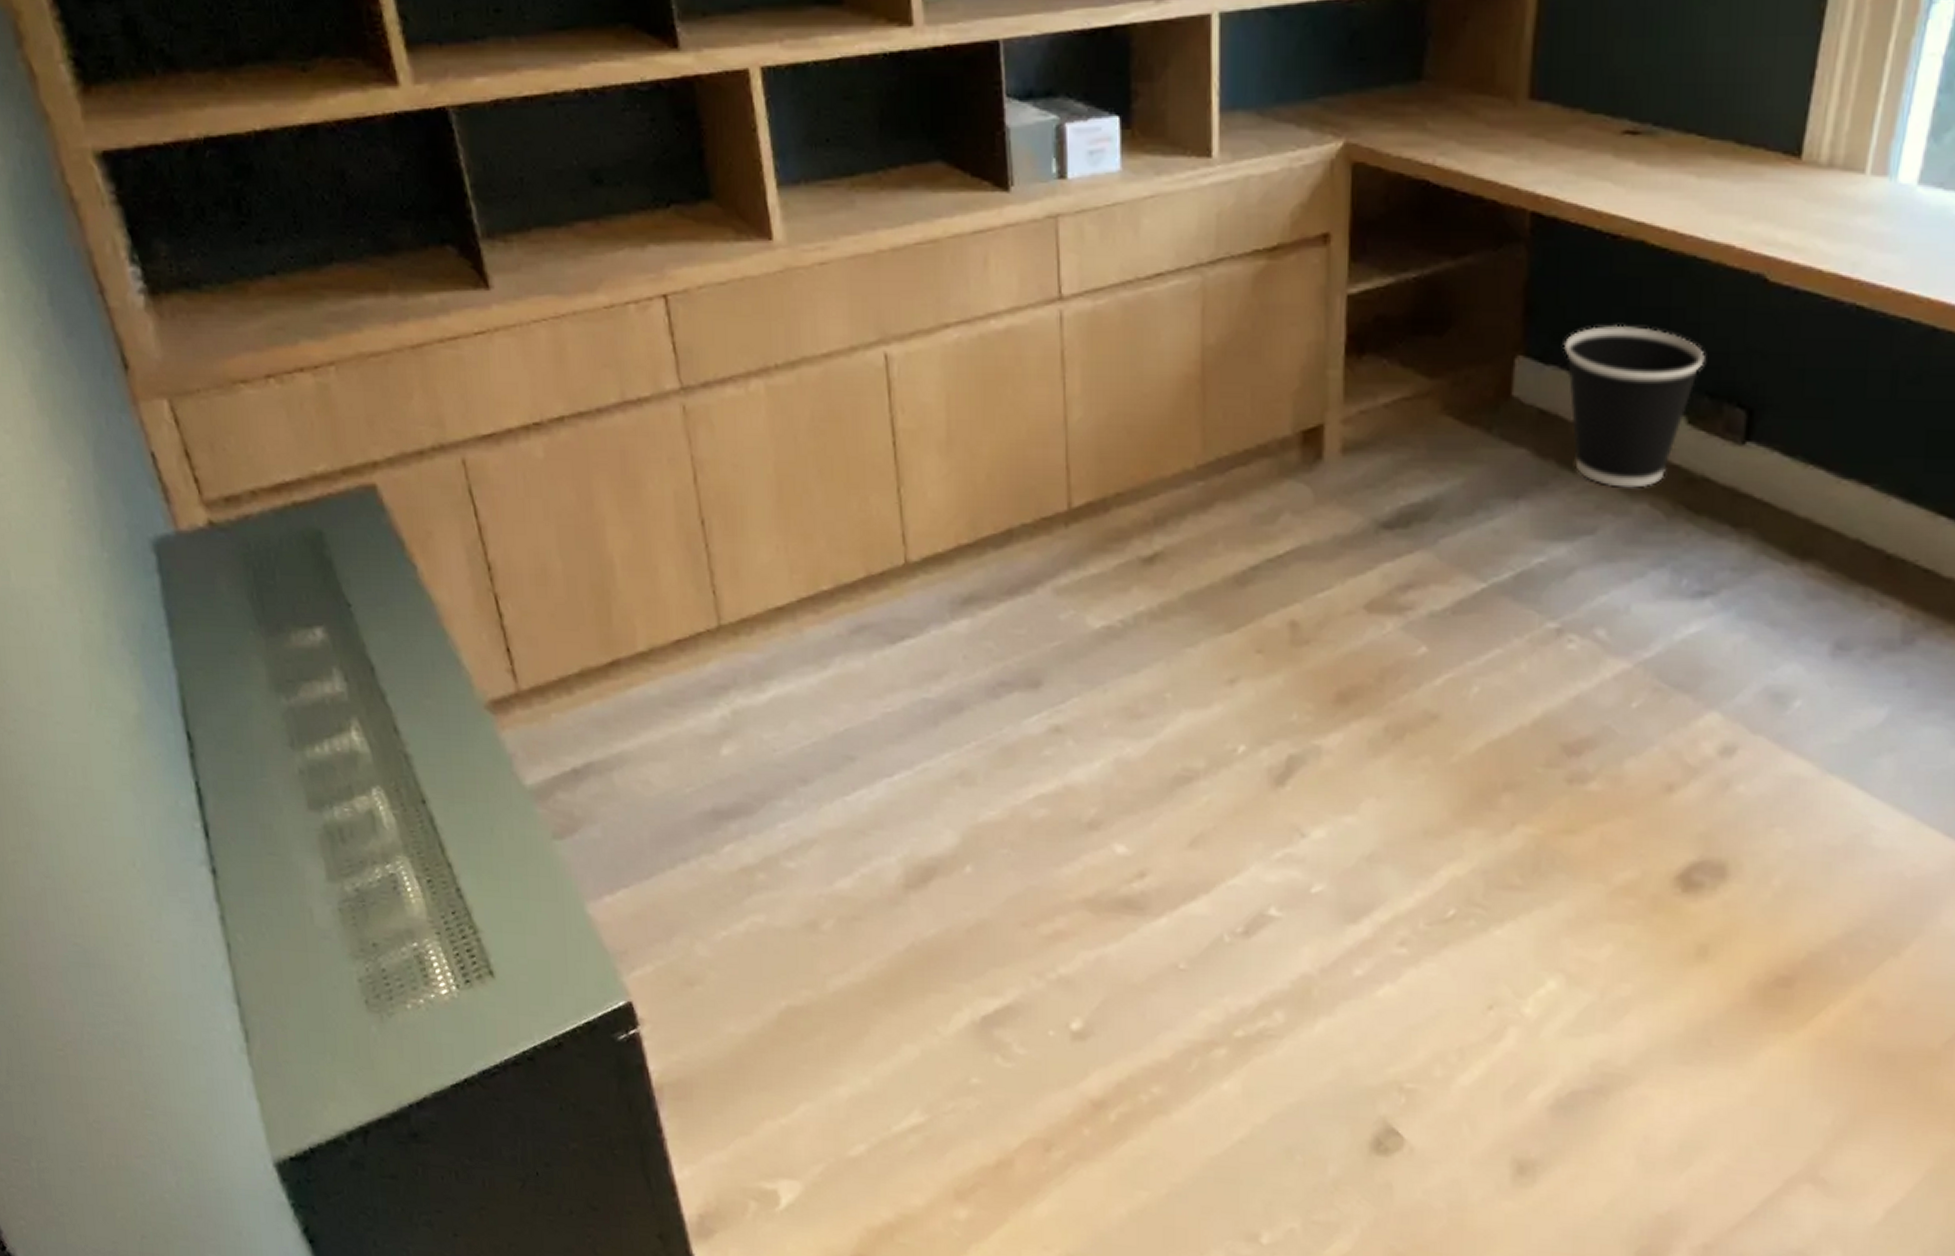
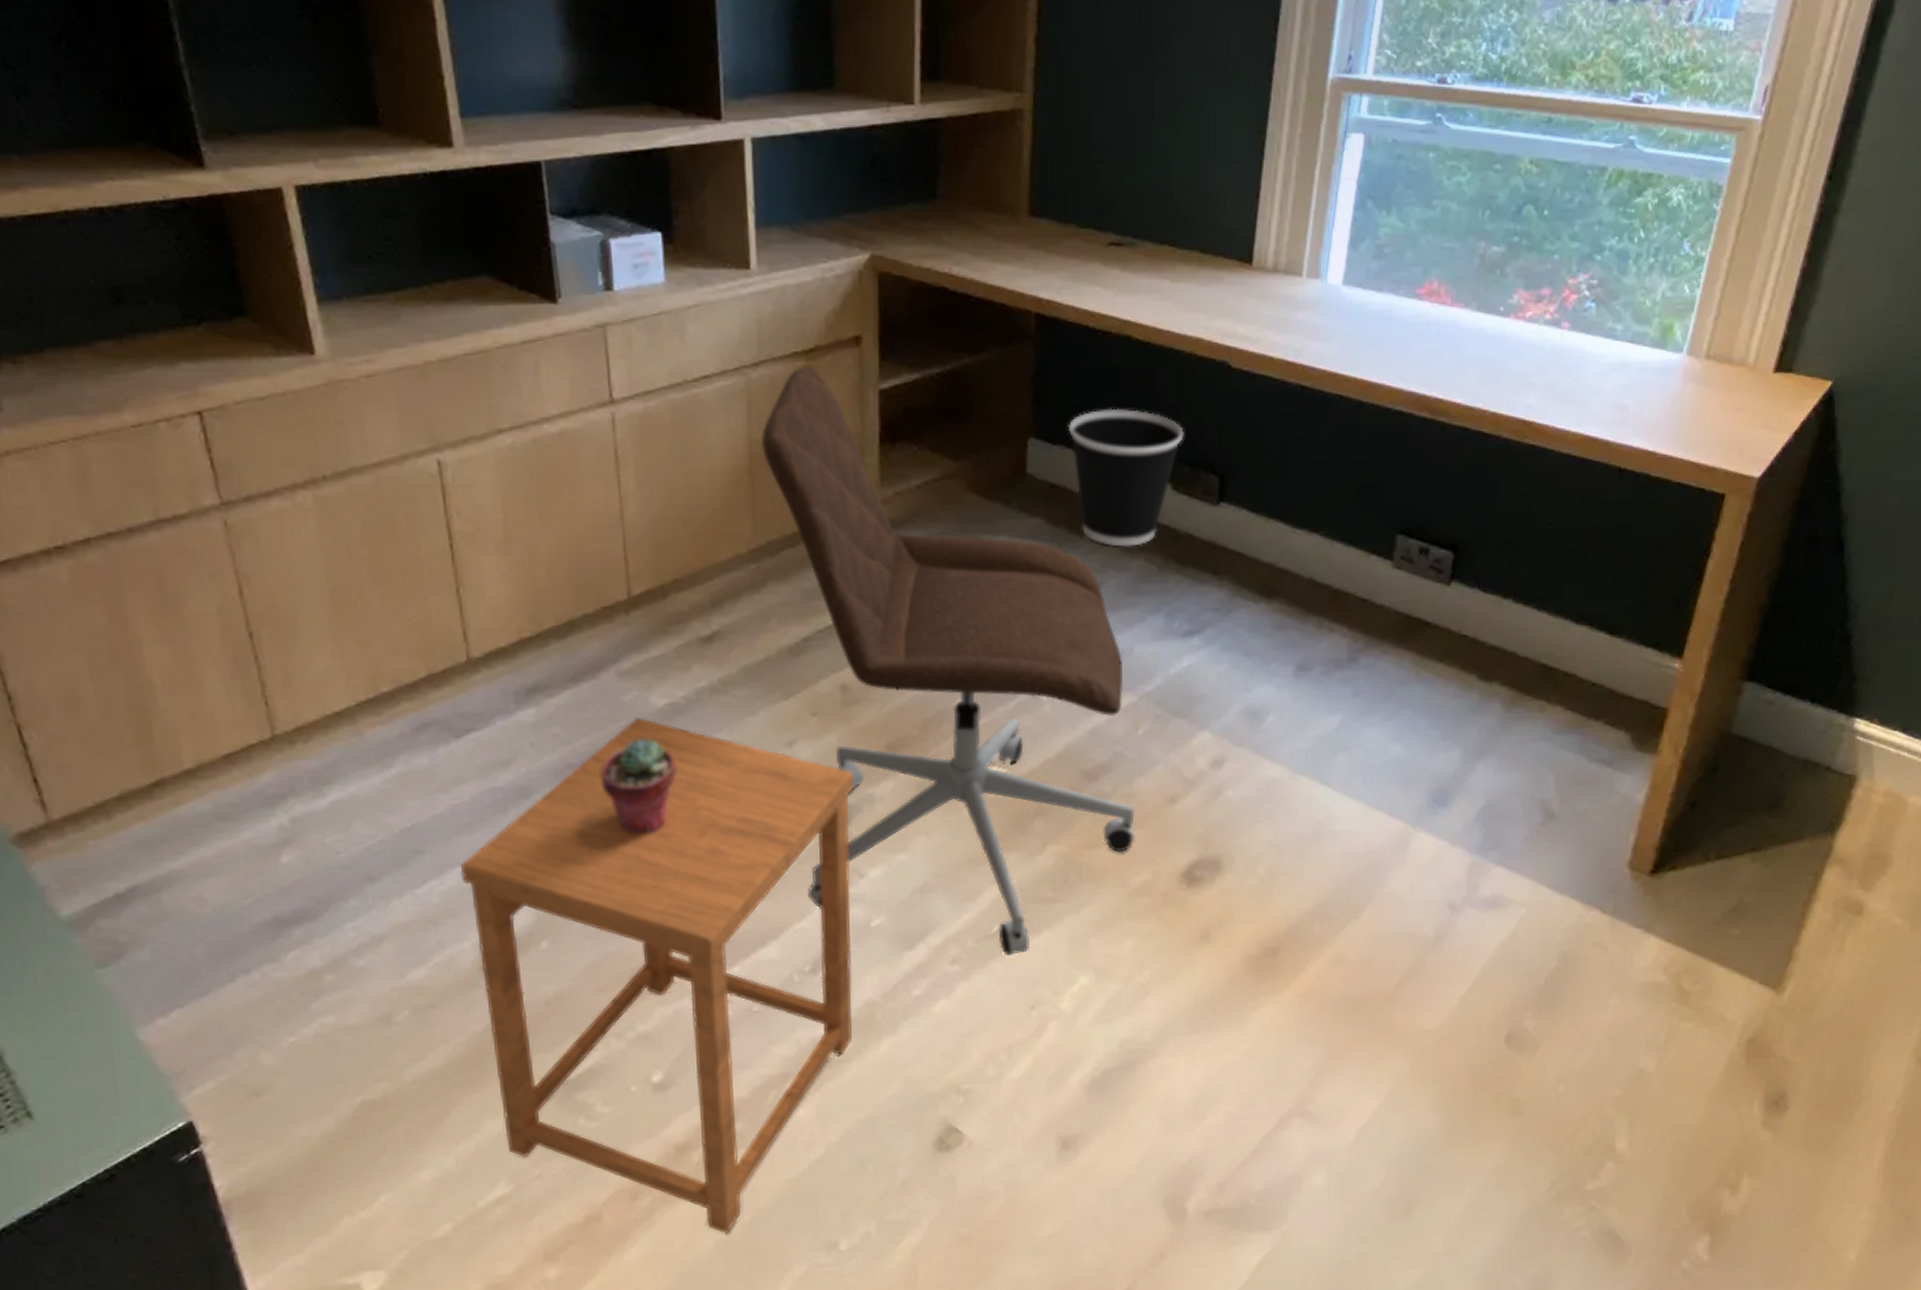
side table: none [889,638,1298,1204] -> present [460,717,853,1234]
potted succulent: none [1031,661,1110,764] -> present [600,738,677,835]
office chair: none [1214,264,1623,945] -> present [760,365,1135,956]

